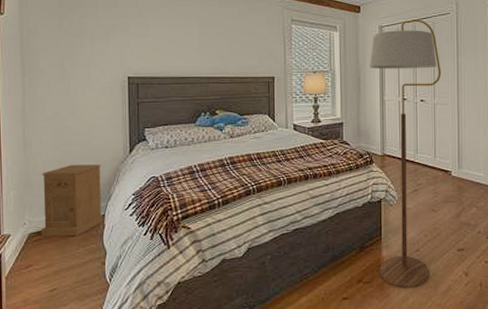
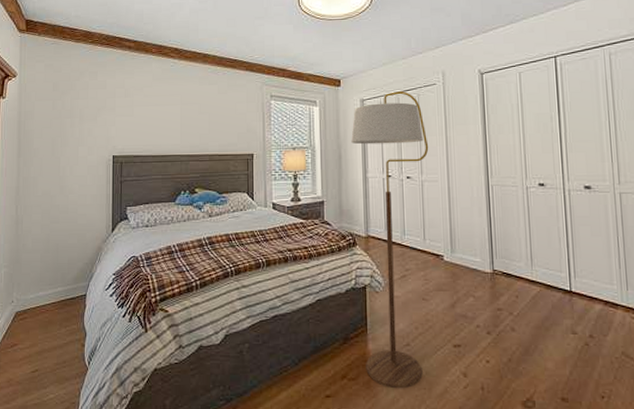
nightstand: present [40,164,103,237] -> none [26,243,85,316]

